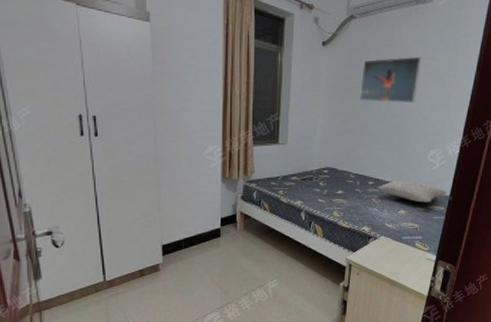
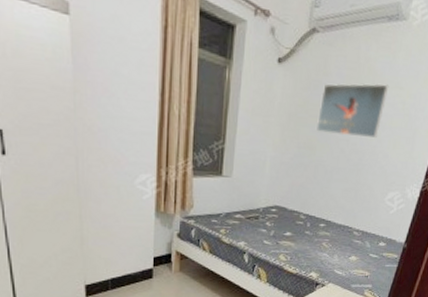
pillow: present [378,180,448,204] -> none [329,223,403,251]

